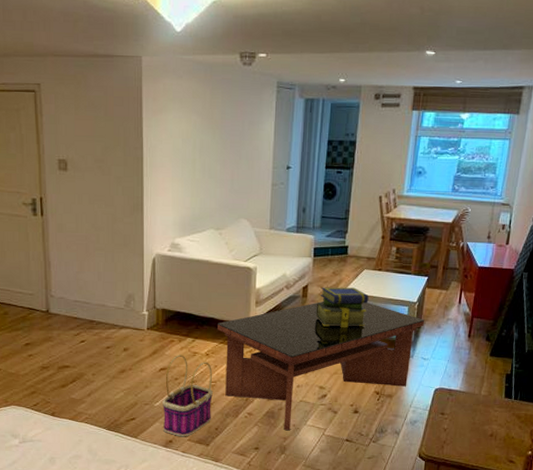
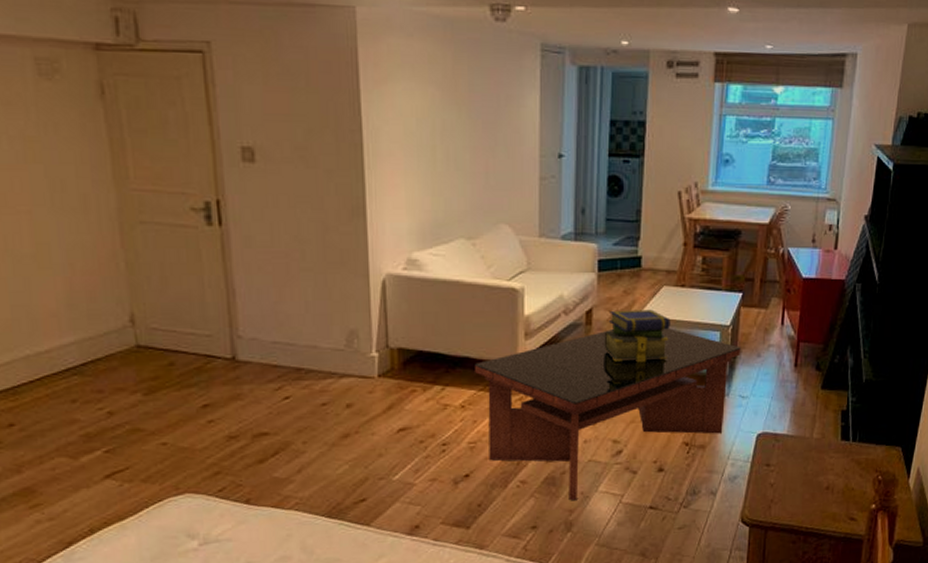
basket: present [163,355,213,437] -> none [404,409,472,520]

